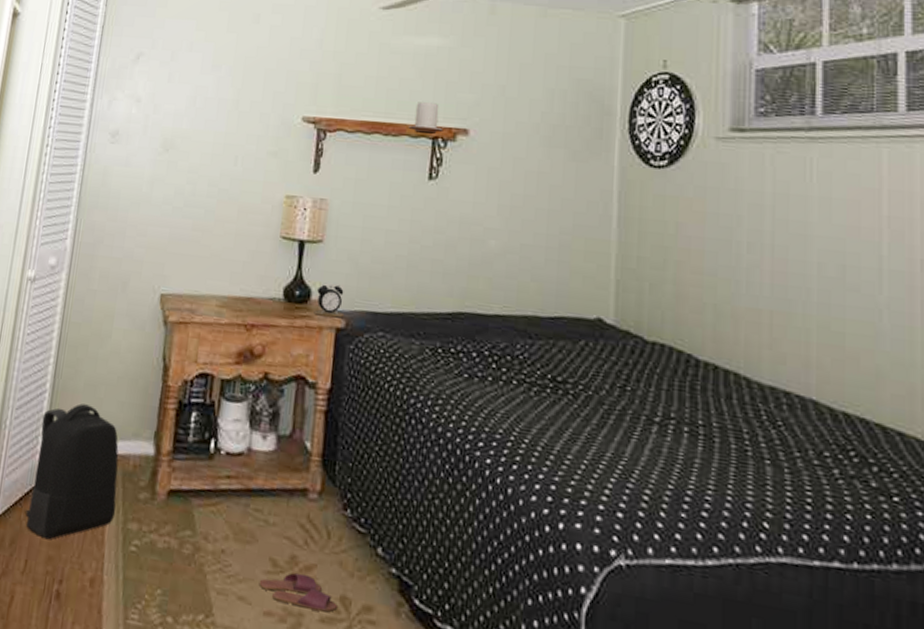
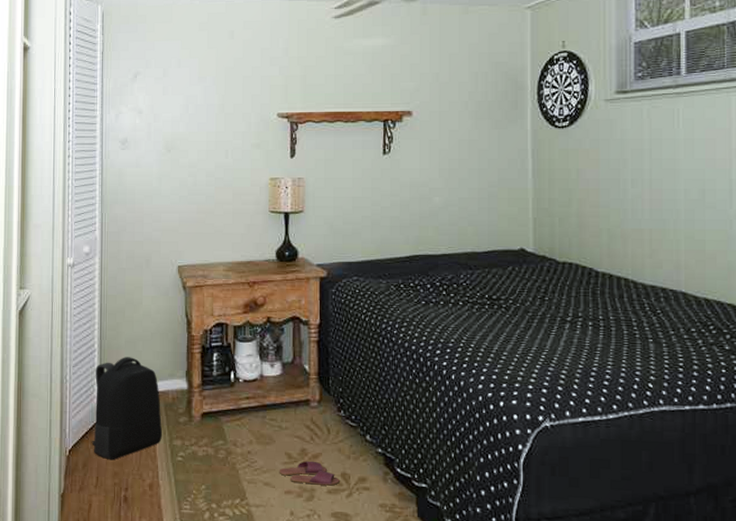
alarm clock: present [314,281,345,318] -> none [301,242,326,270]
candle: present [408,102,444,135] -> none [363,92,392,119]

